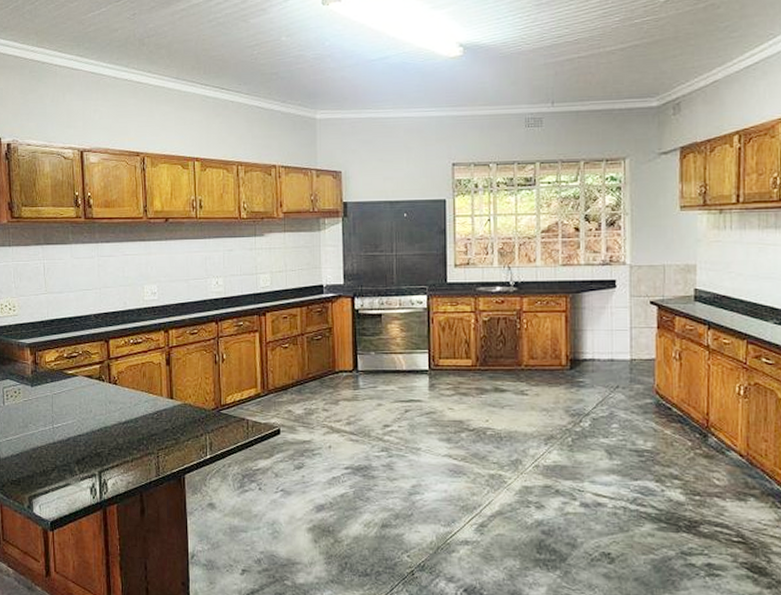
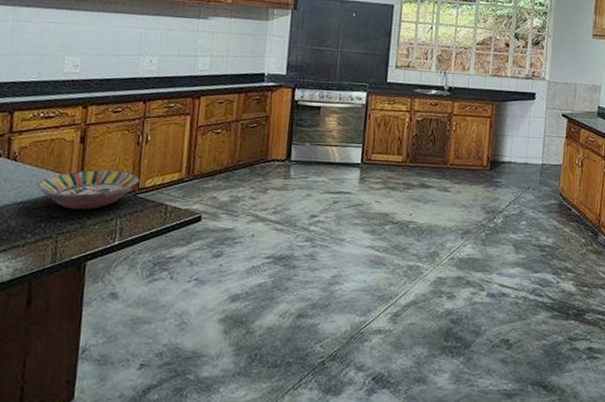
serving bowl: none [136,389,220,427] -> present [37,170,139,210]

